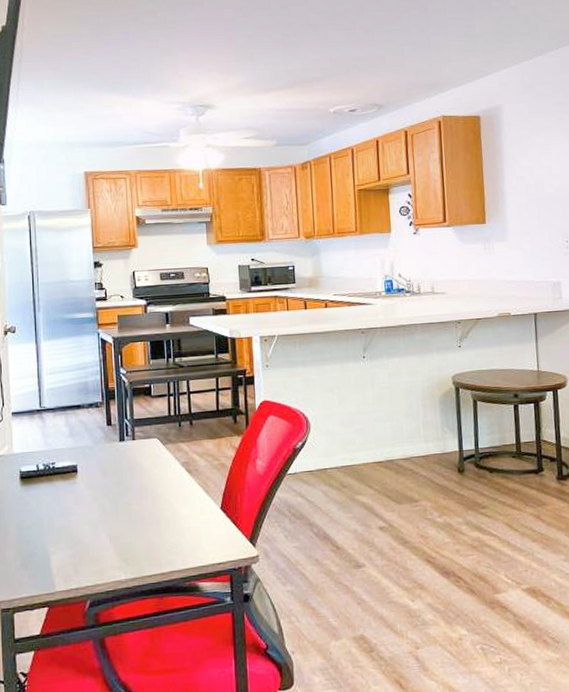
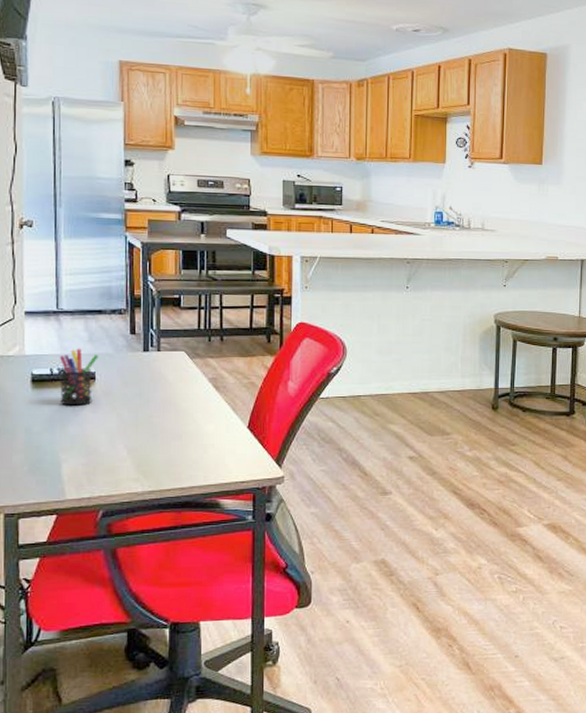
pen holder: none [45,443,79,500] -> present [60,348,99,406]

